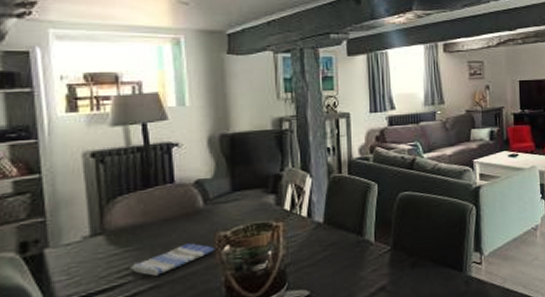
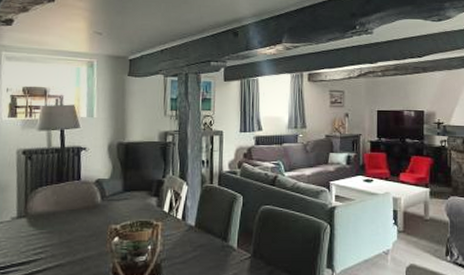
dish towel: present [130,243,216,276] -> none [43,232,108,256]

